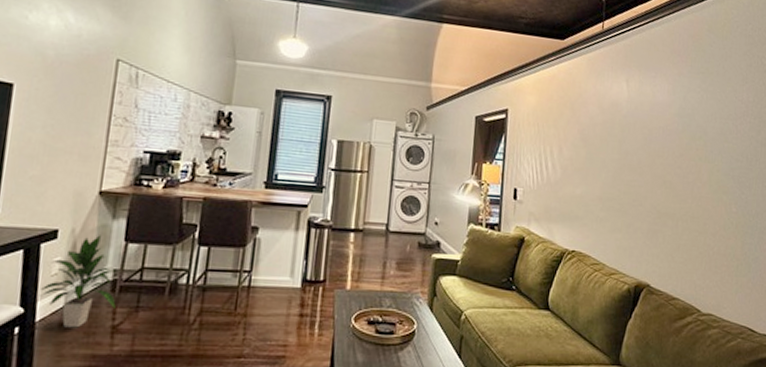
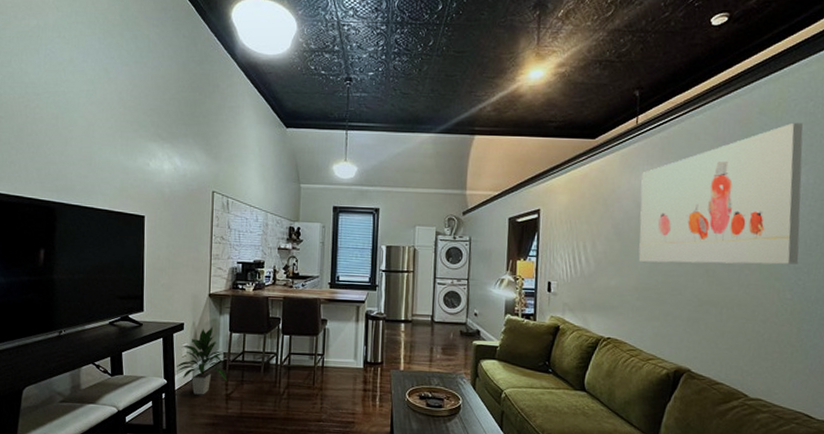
wall art: none [602,42,744,179] -> present [638,122,804,265]

